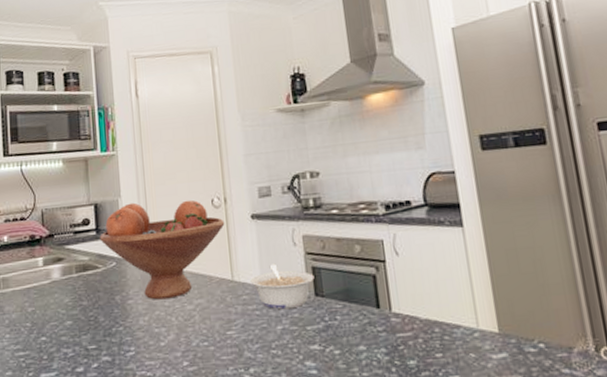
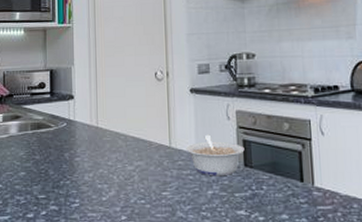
fruit bowl: present [99,200,225,300] -> none [53,71,166,159]

